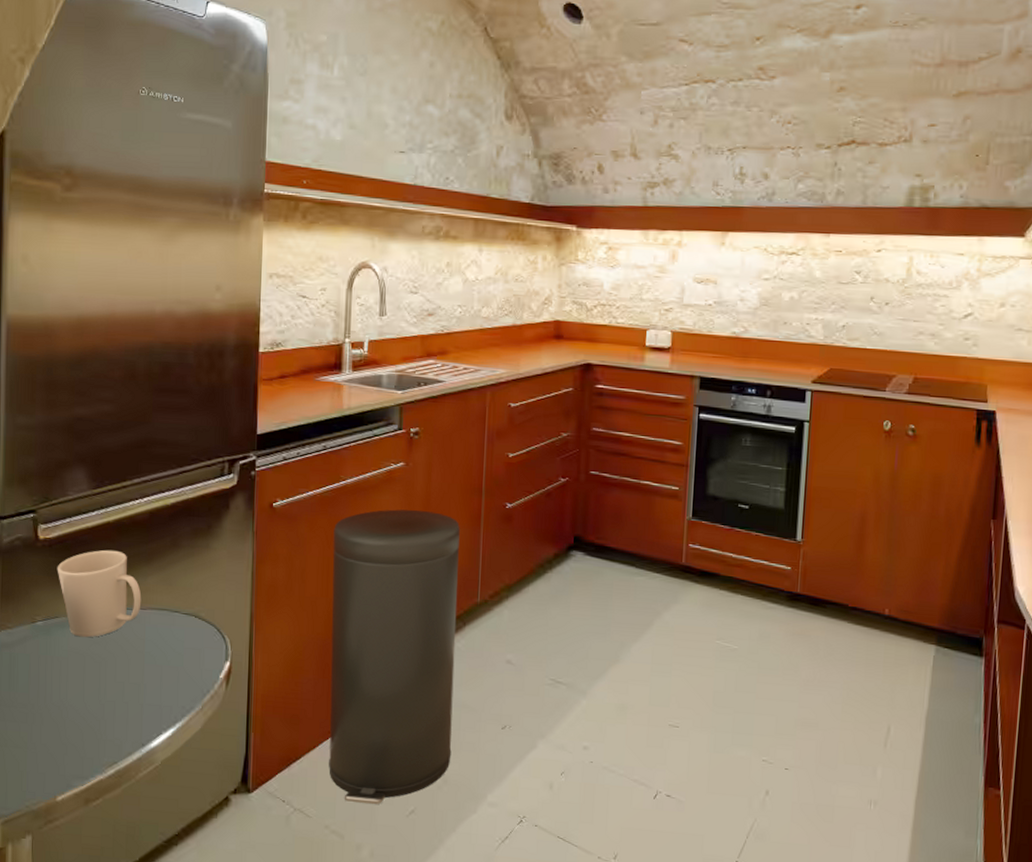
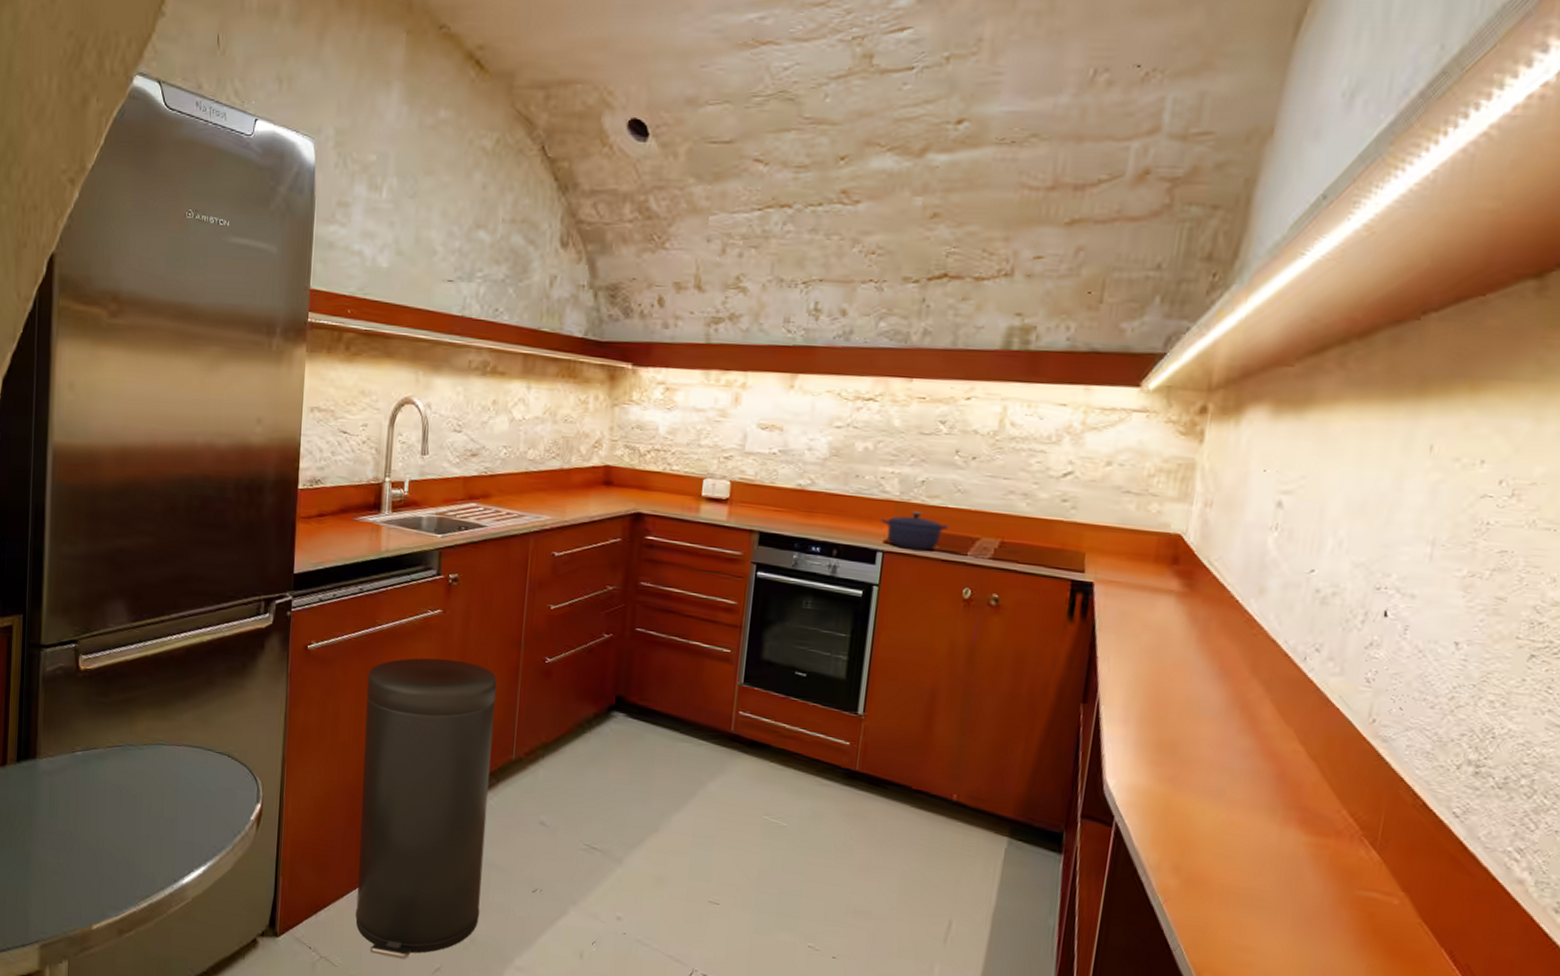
mug: present [57,549,142,638] -> none [96,683,177,771]
cooking pot: none [808,353,868,389] -> present [880,511,949,551]

